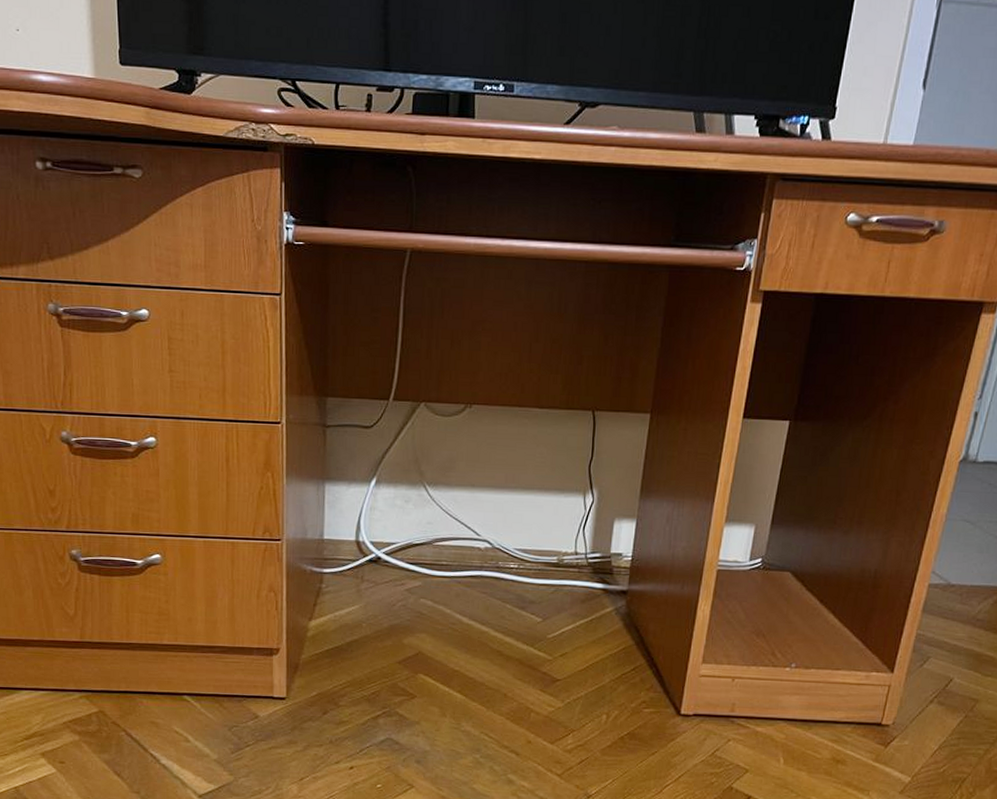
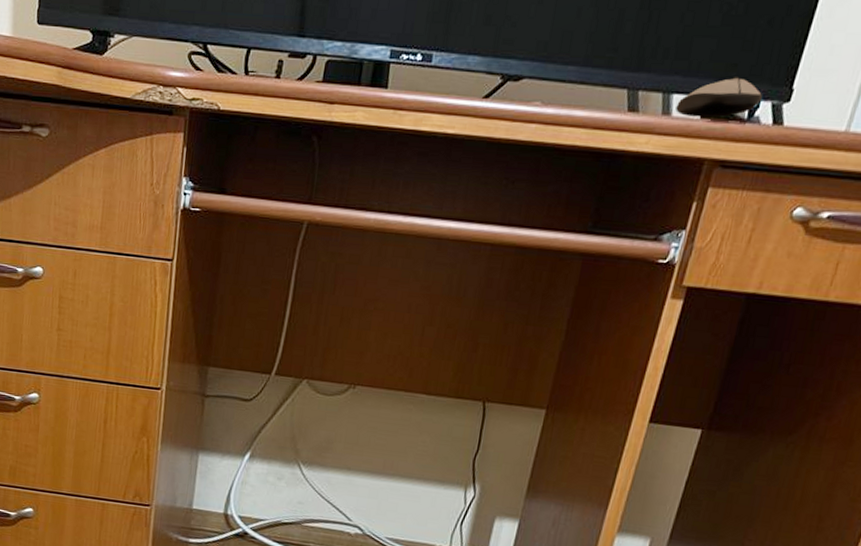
computer mouse: none [738,96,812,136] -> present [676,76,763,118]

